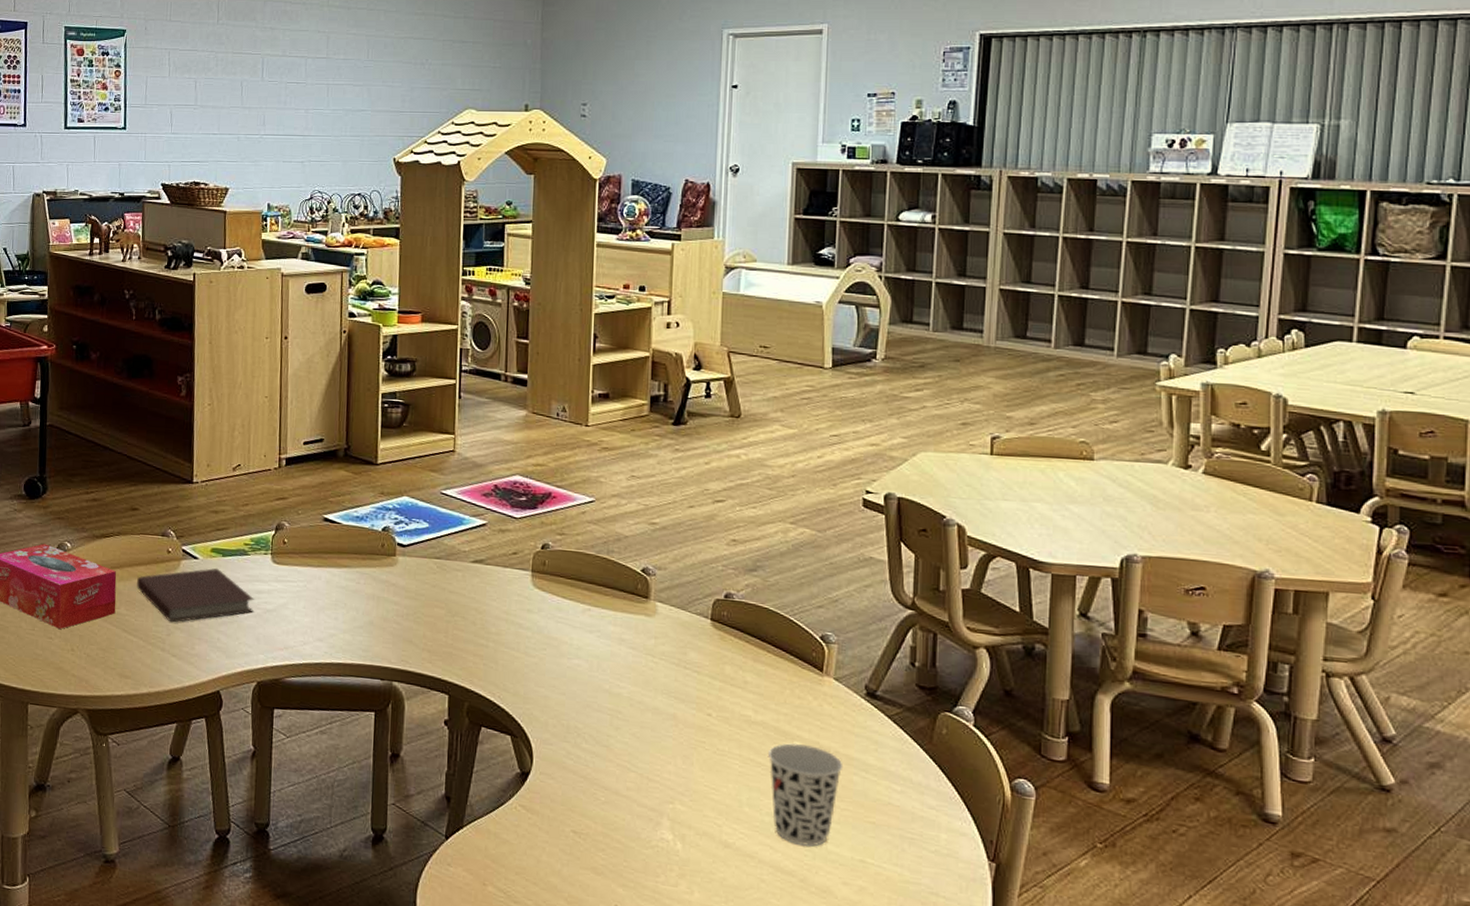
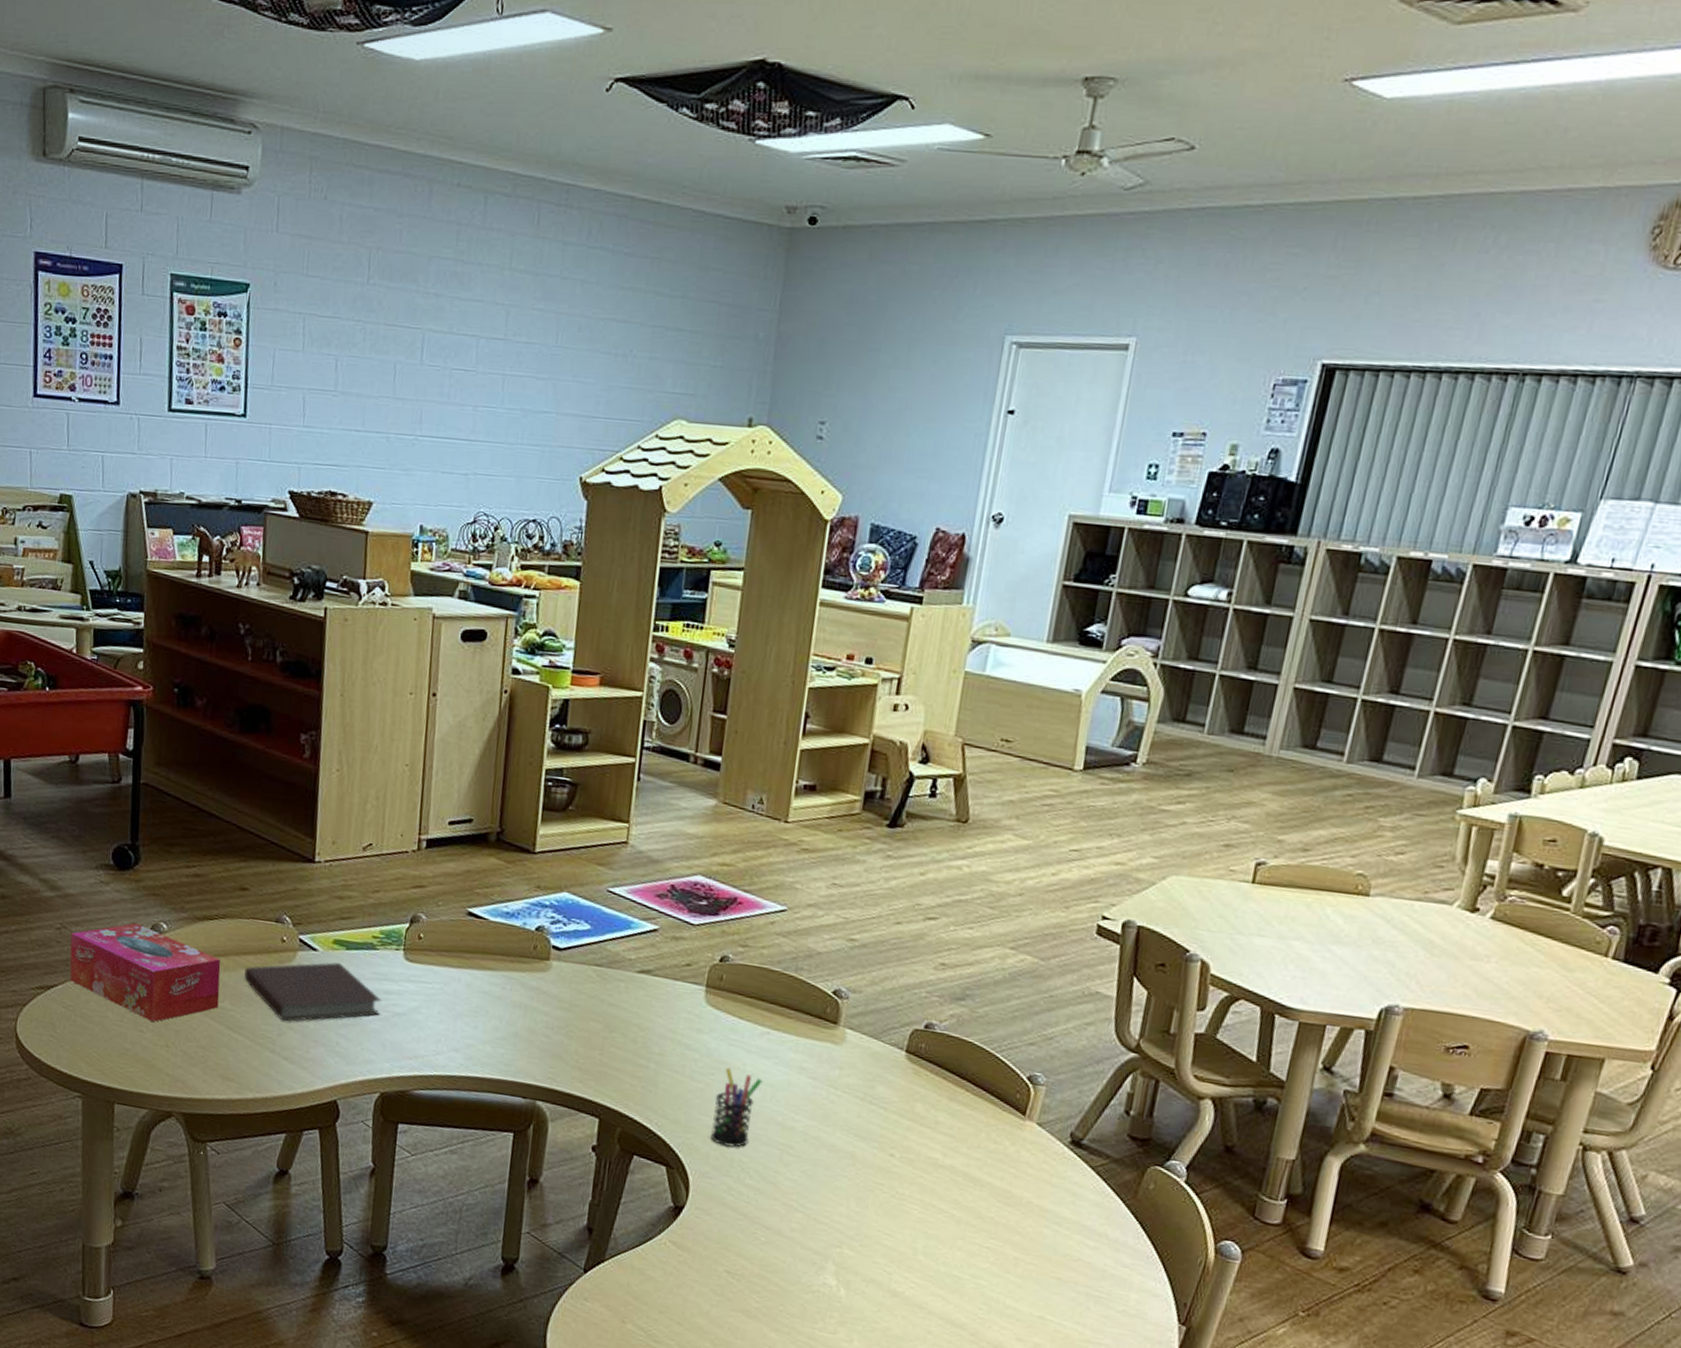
pen holder: none [548,642,589,715] -> present [711,1067,763,1147]
cup: present [769,743,843,847] -> none [949,1190,1035,1300]

